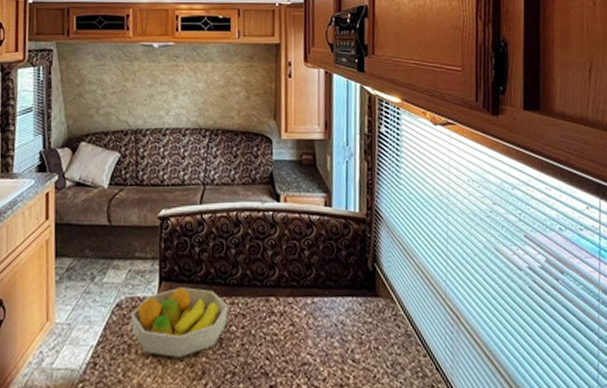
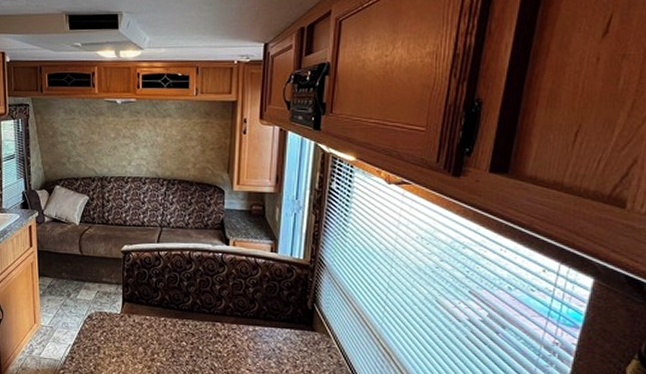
fruit bowl: present [130,286,228,357] -> none [99,307,180,360]

